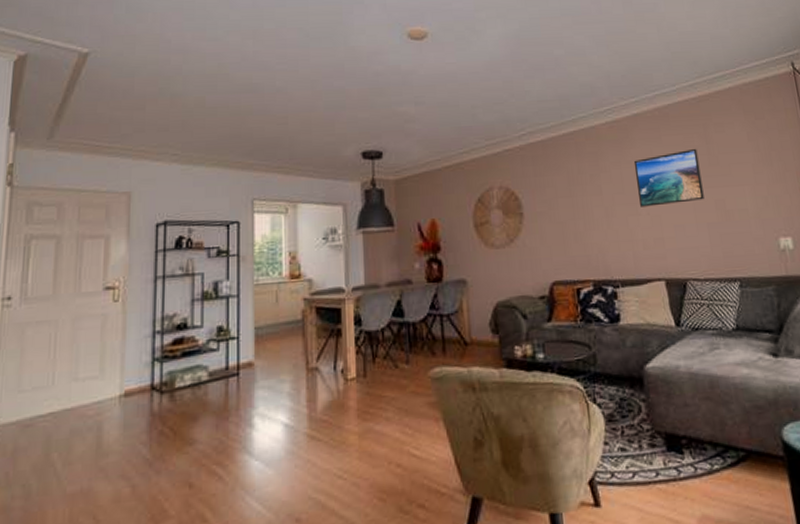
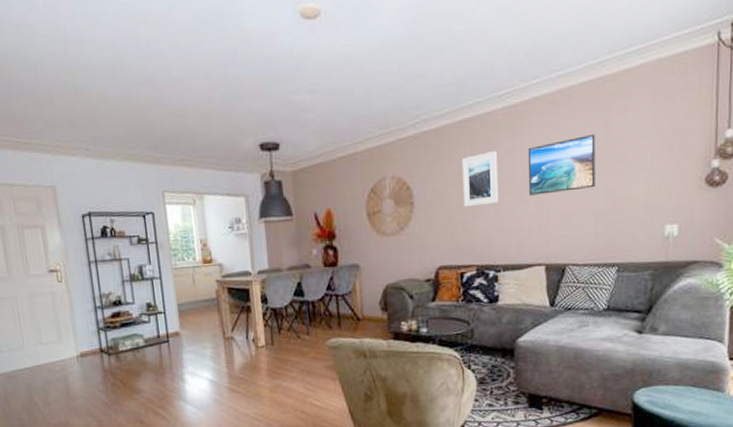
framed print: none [569,163,611,219] -> present [461,151,499,208]

